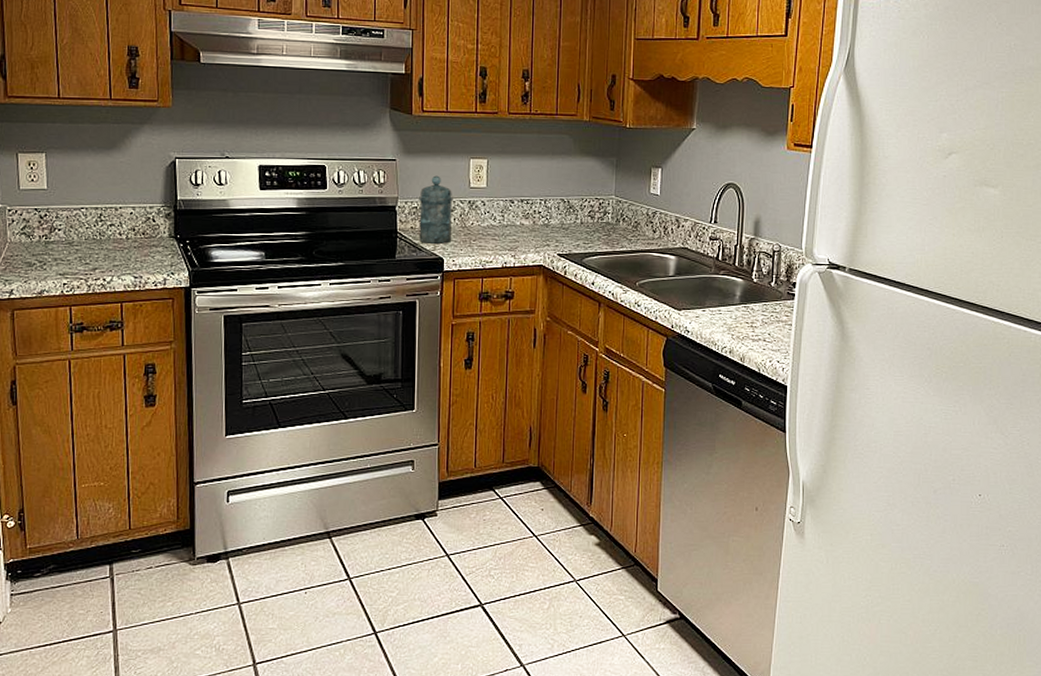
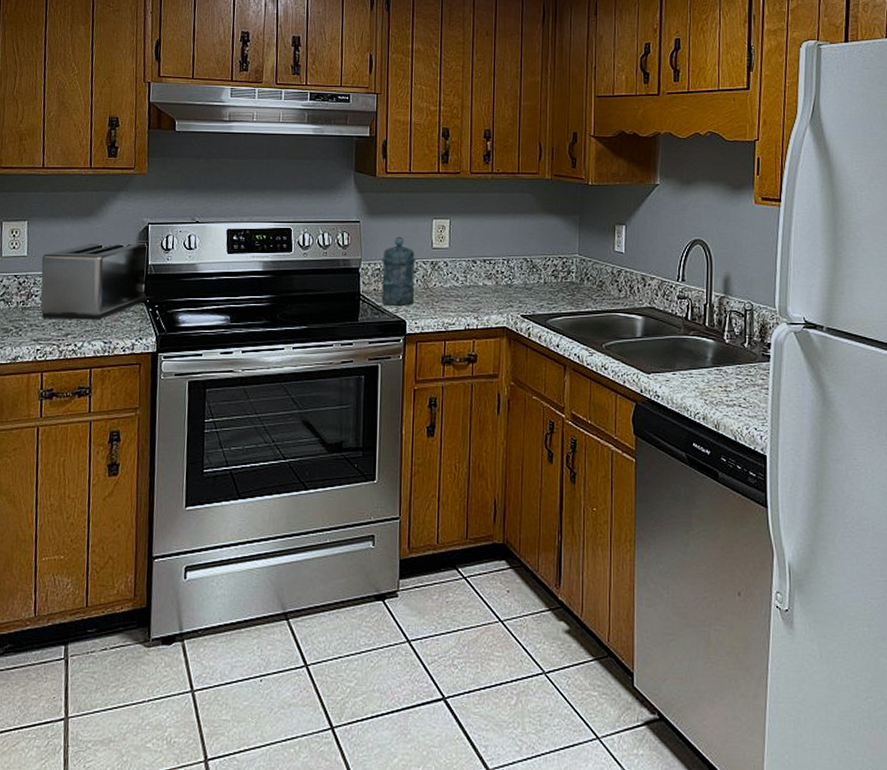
toaster: none [62,175,184,255] -> present [40,241,154,320]

